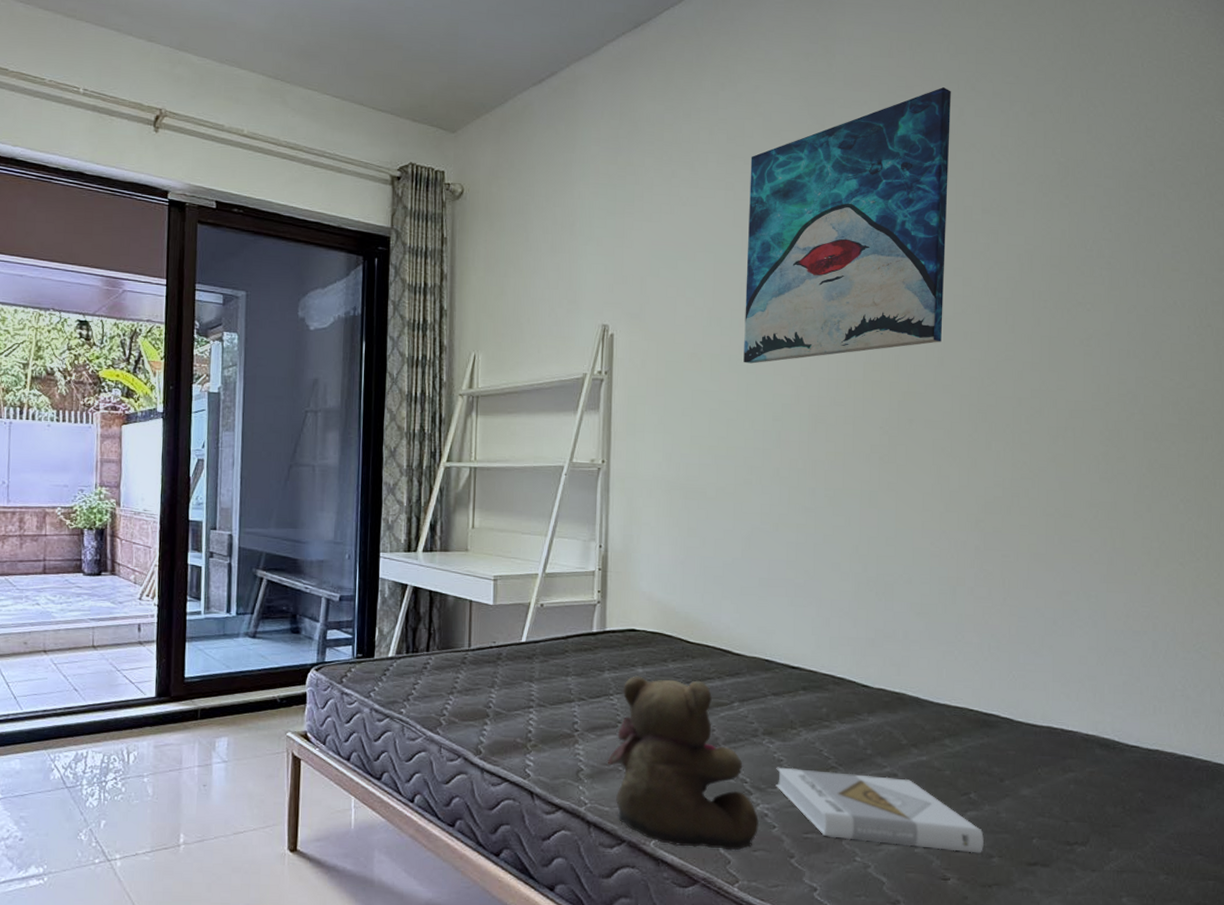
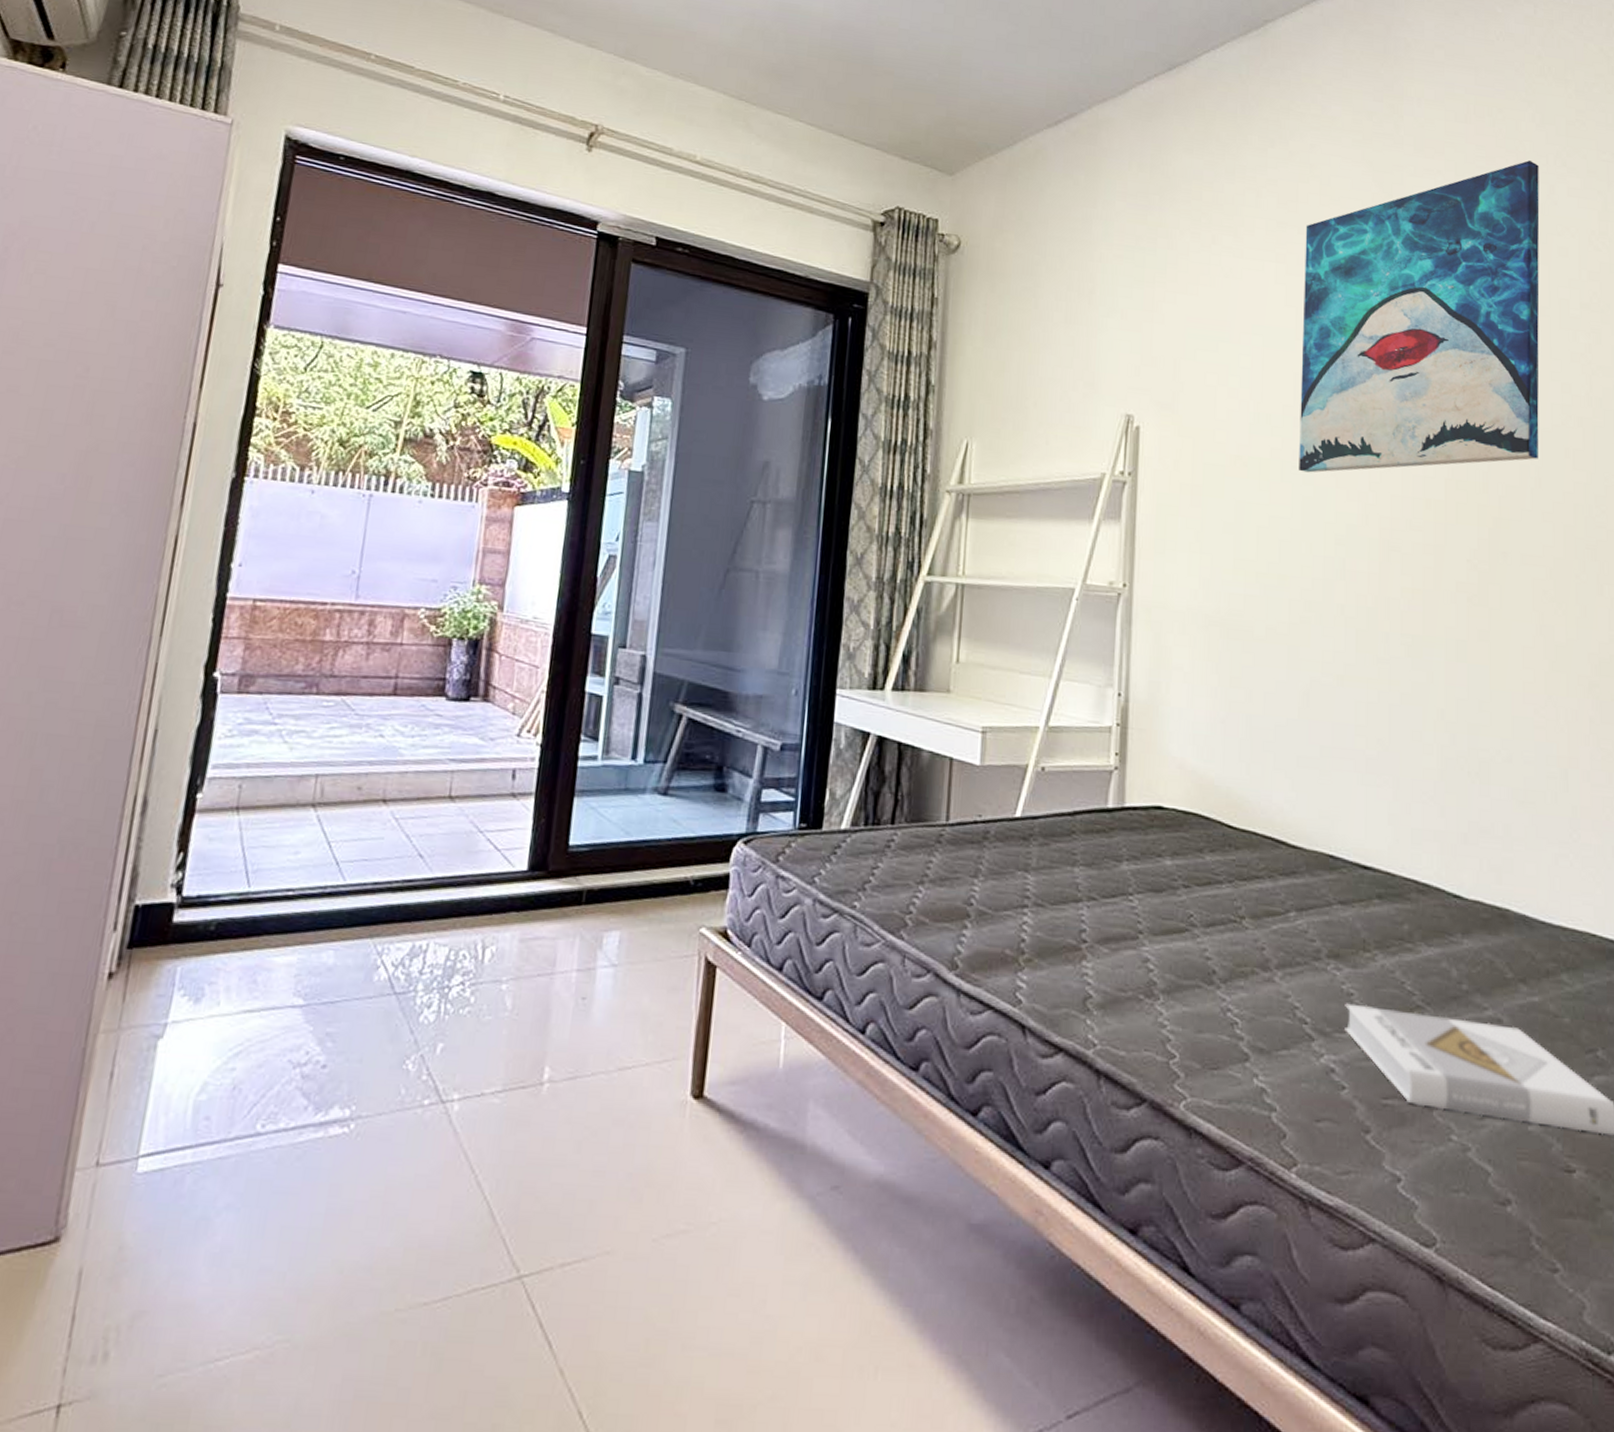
teddy bear: present [607,676,759,851] -> none [1124,869,1323,1120]

